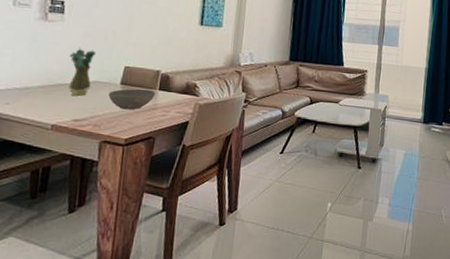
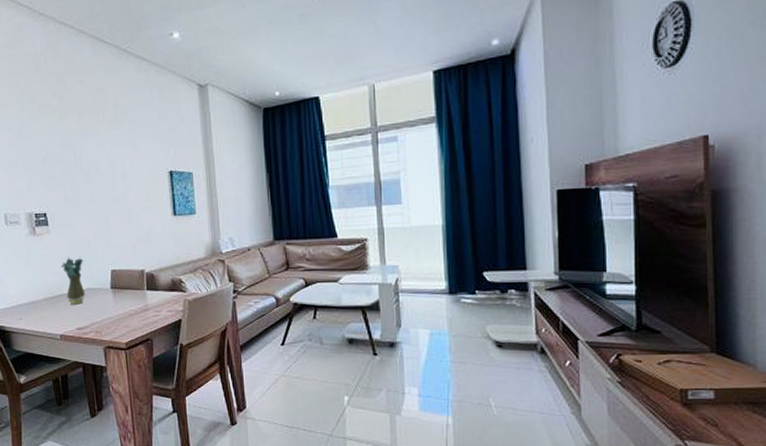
bowl: present [108,88,156,110] -> none [102,290,145,314]

